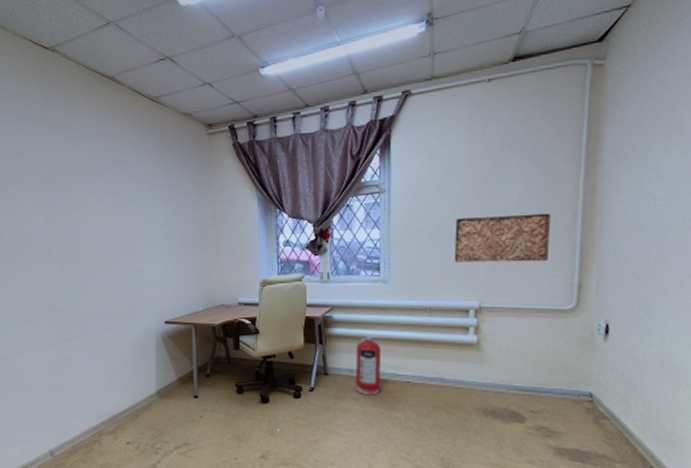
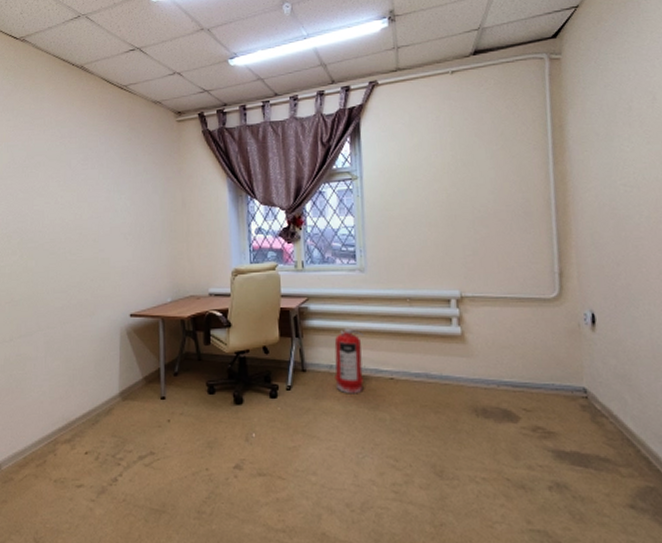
relief panel: present [454,213,551,263] -> none [429,200,526,250]

